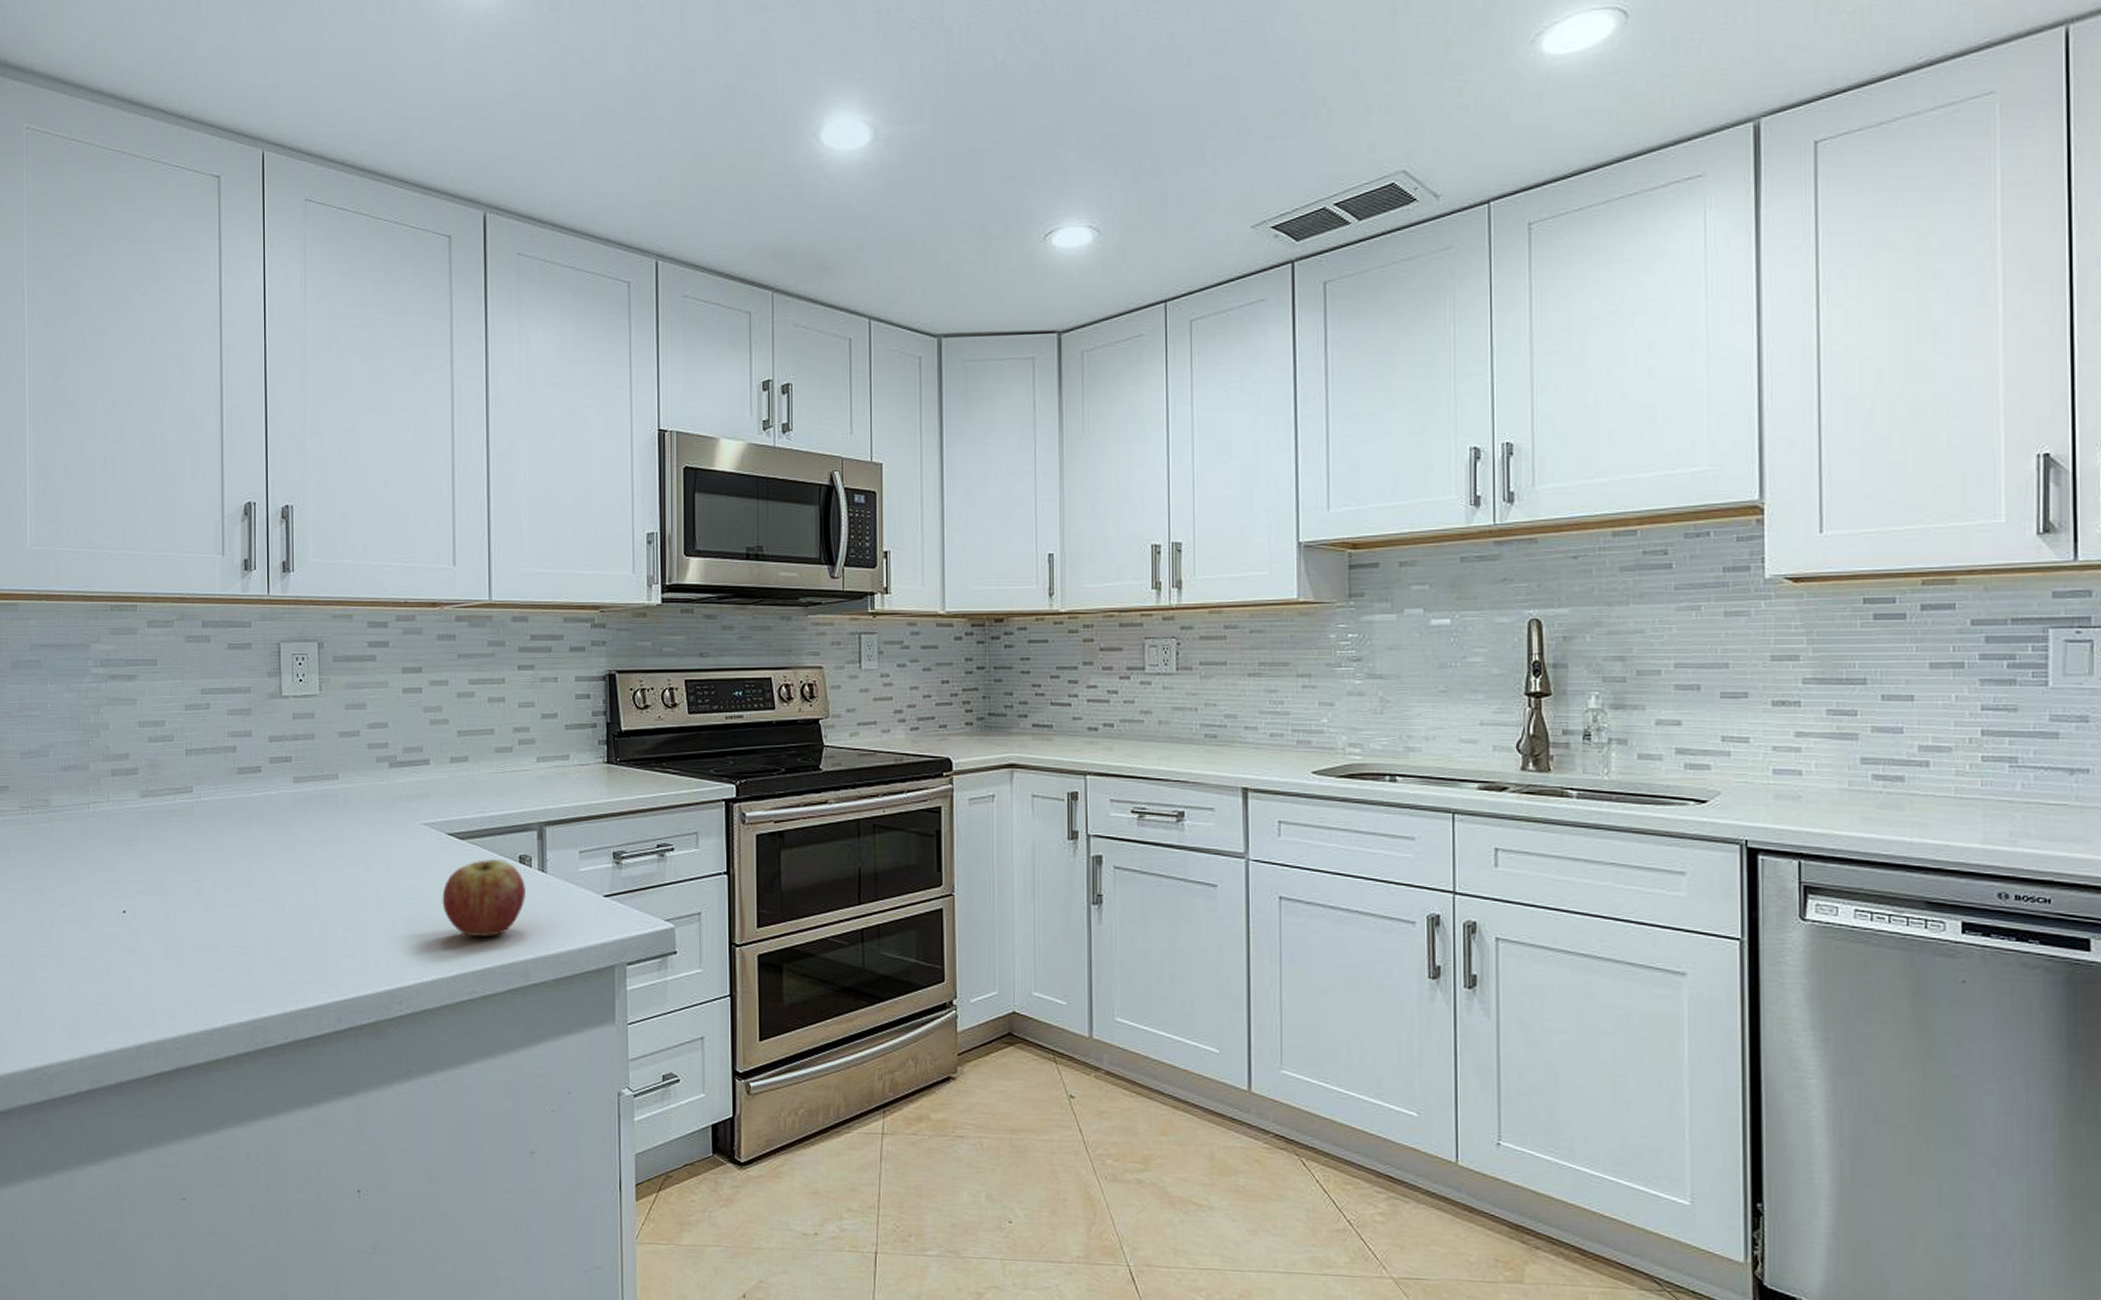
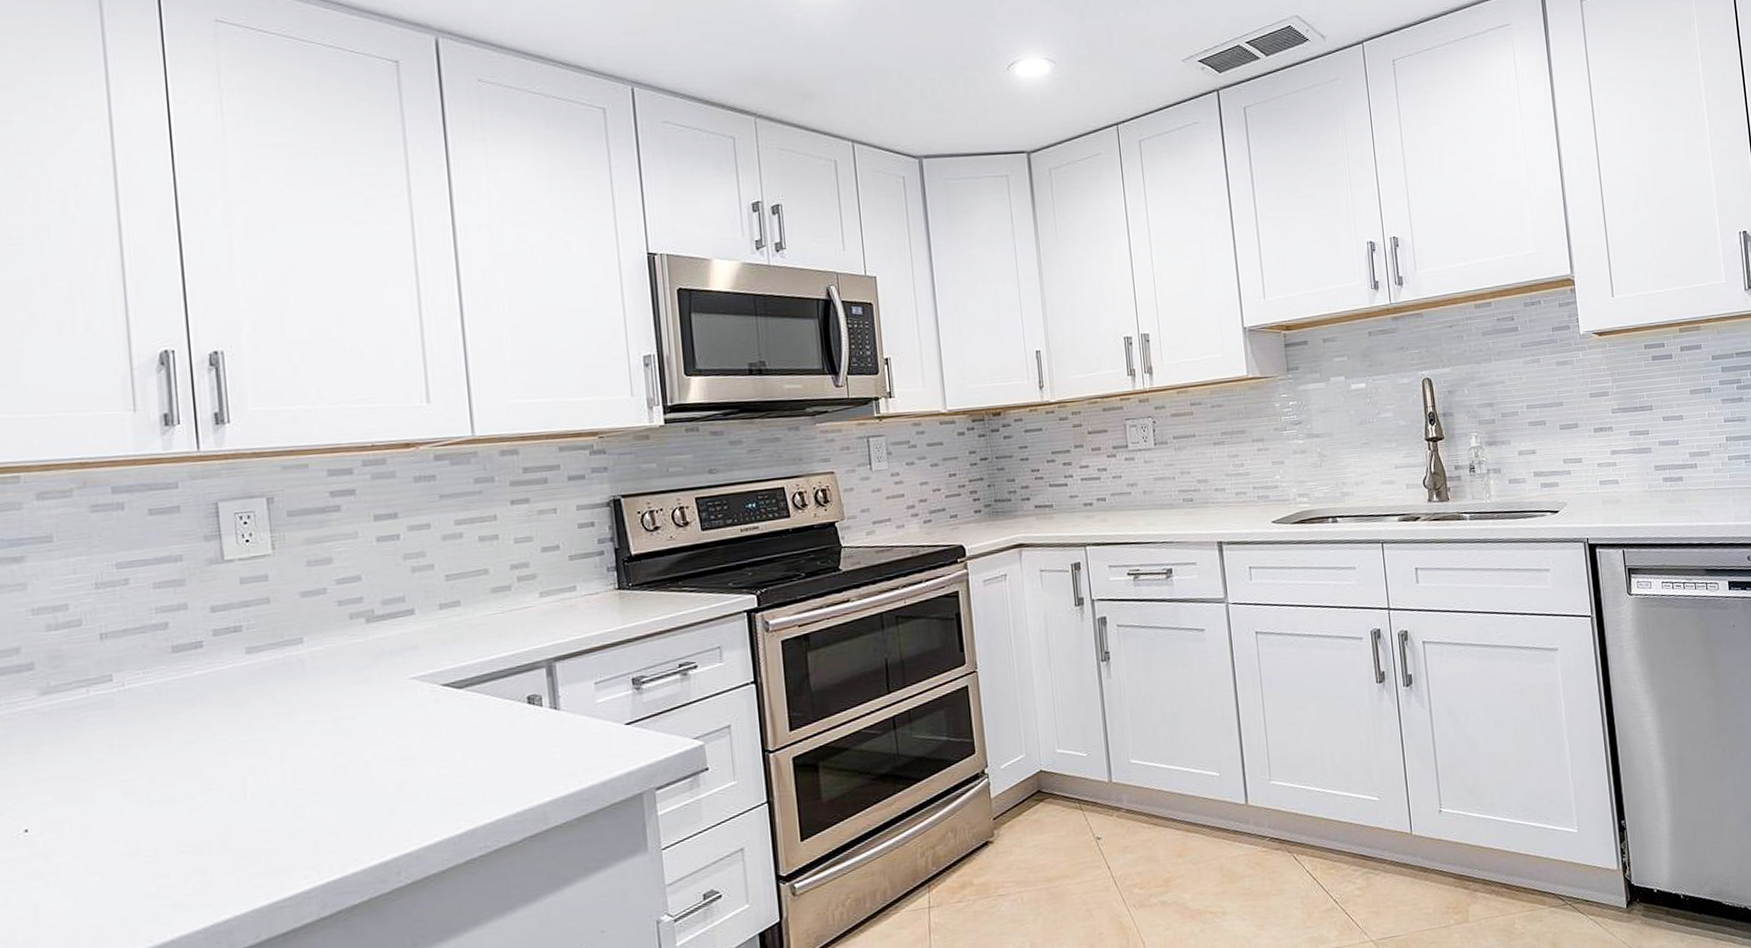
fruit: present [442,860,525,937] -> none [440,703,538,790]

